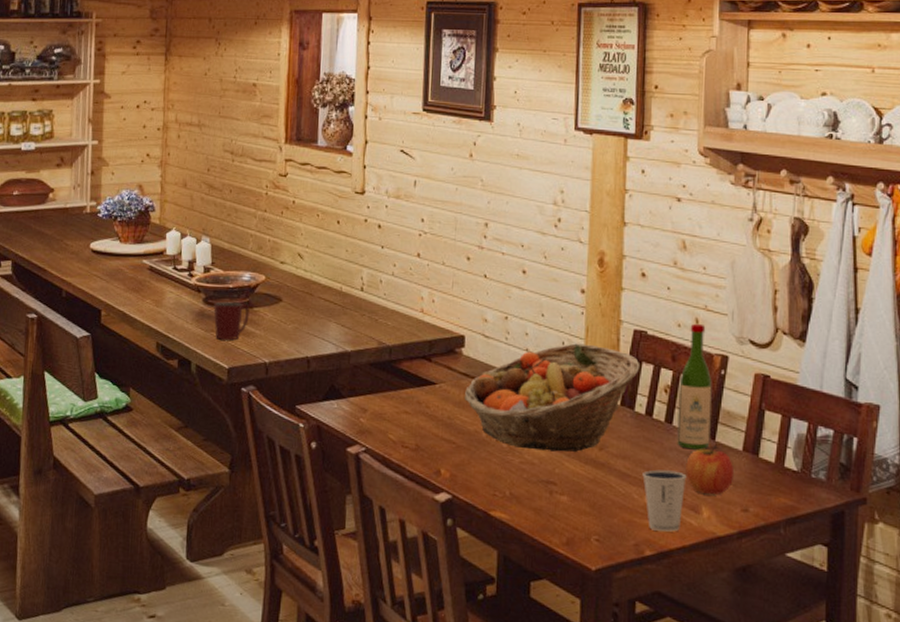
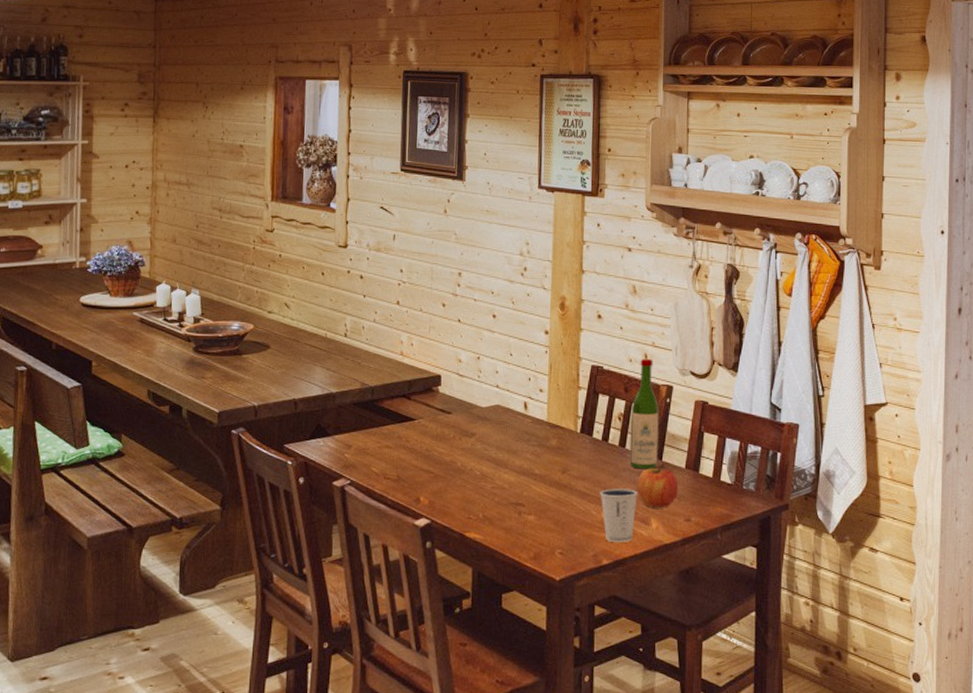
mug: present [213,301,250,340] -> none [203,350,239,386]
fruit basket: present [464,343,640,453] -> none [440,379,597,477]

